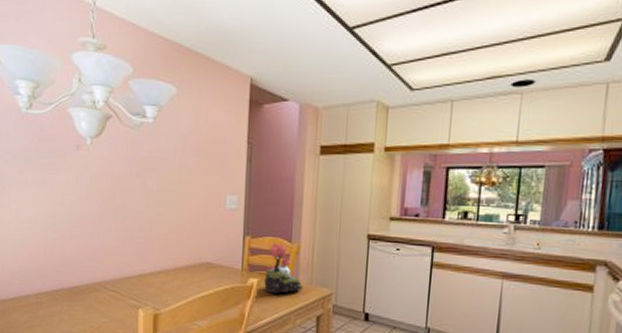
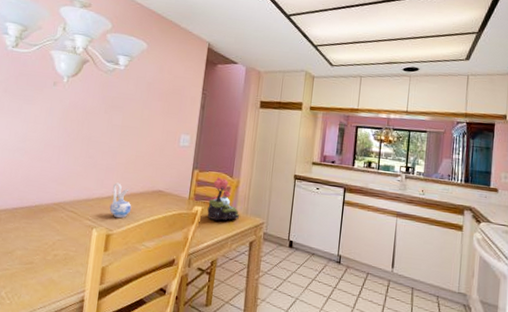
ceramic pitcher: none [154,256,178,295] -> present [109,182,132,218]

